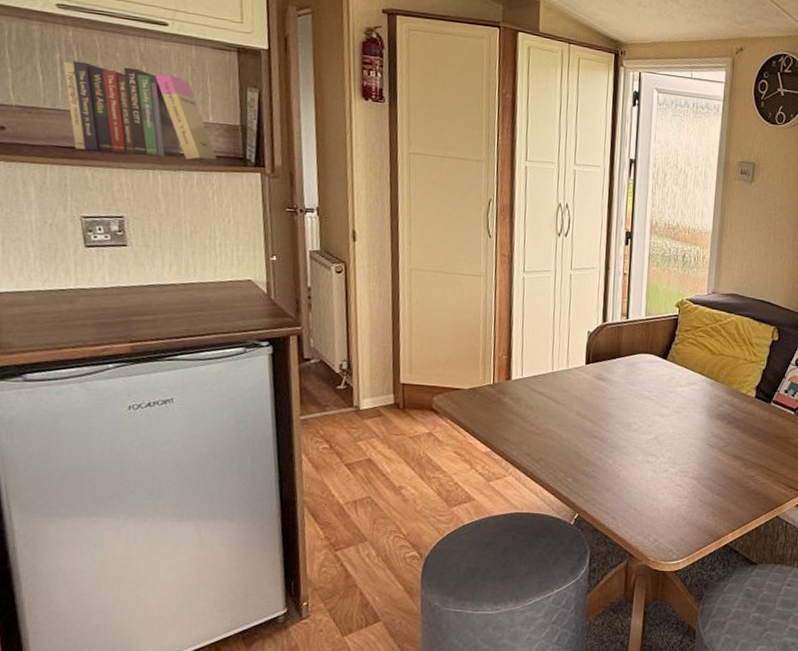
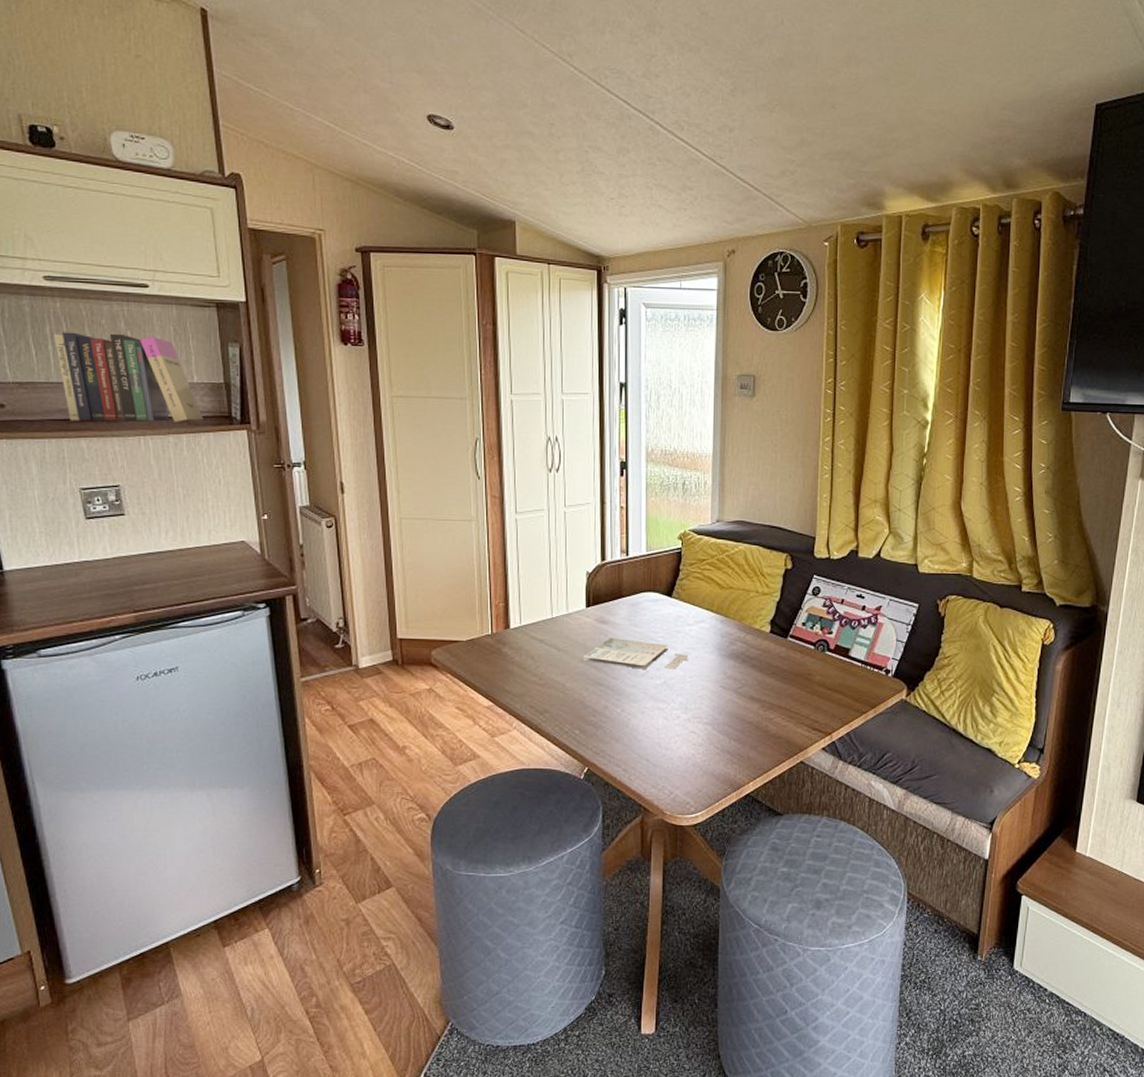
magazine: none [579,394,679,427] -> present [583,638,689,669]

